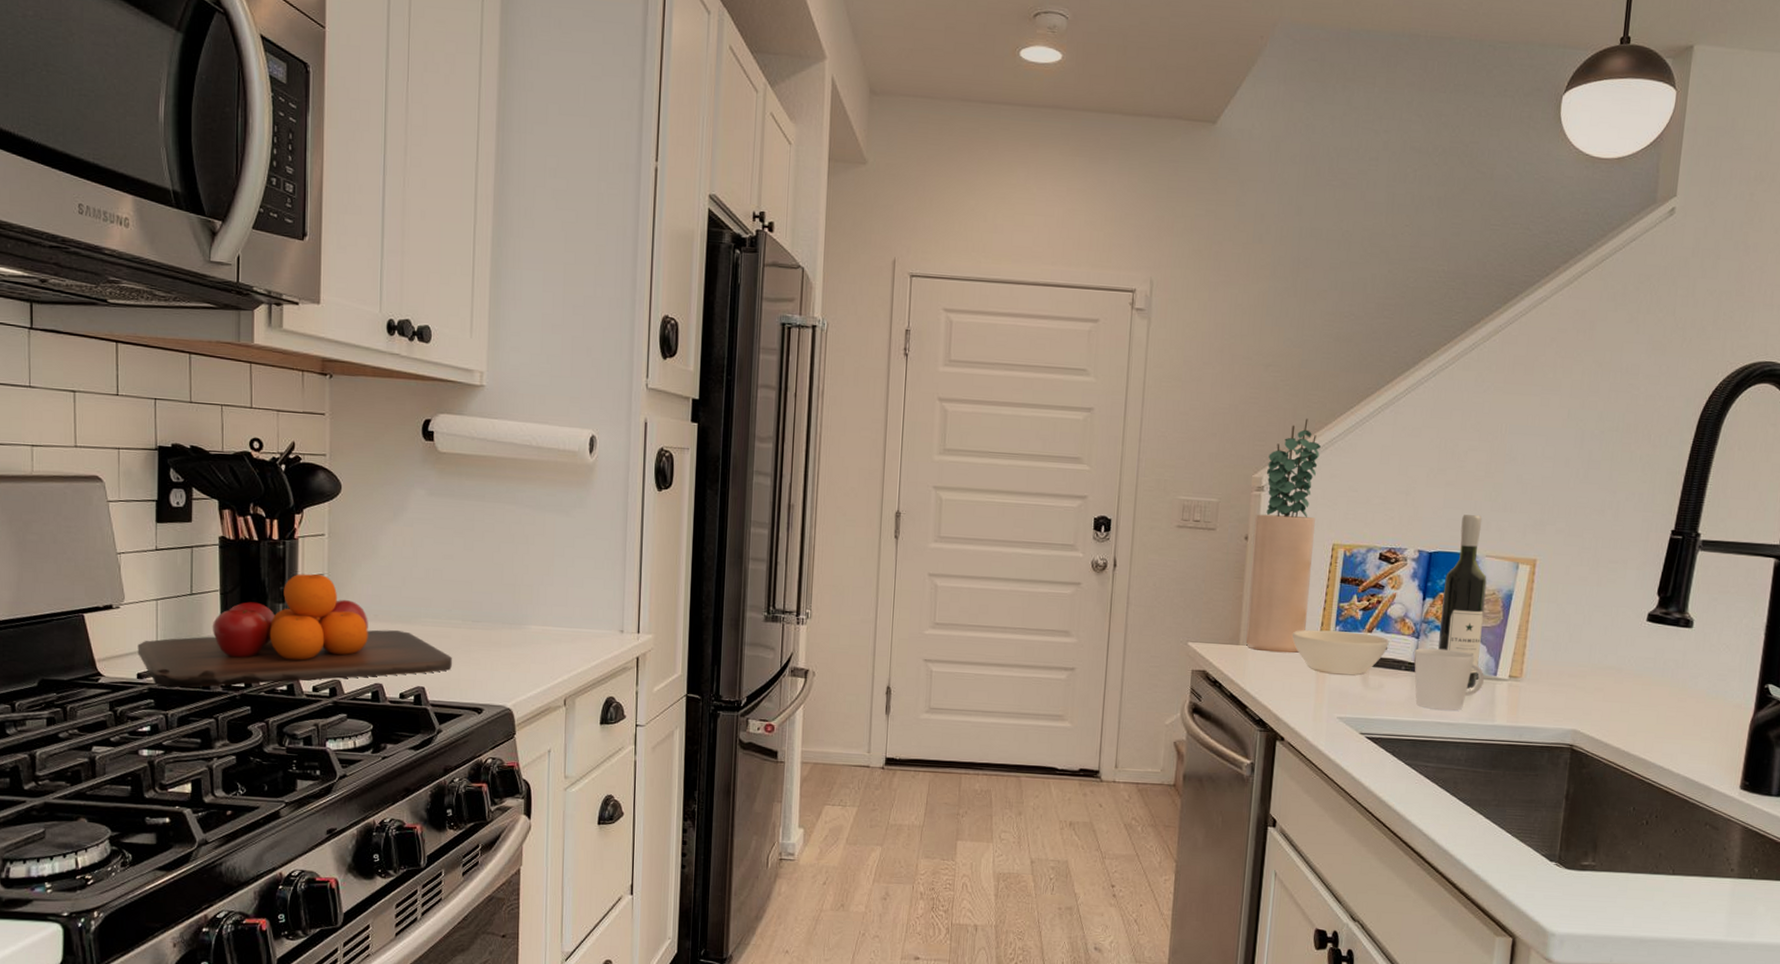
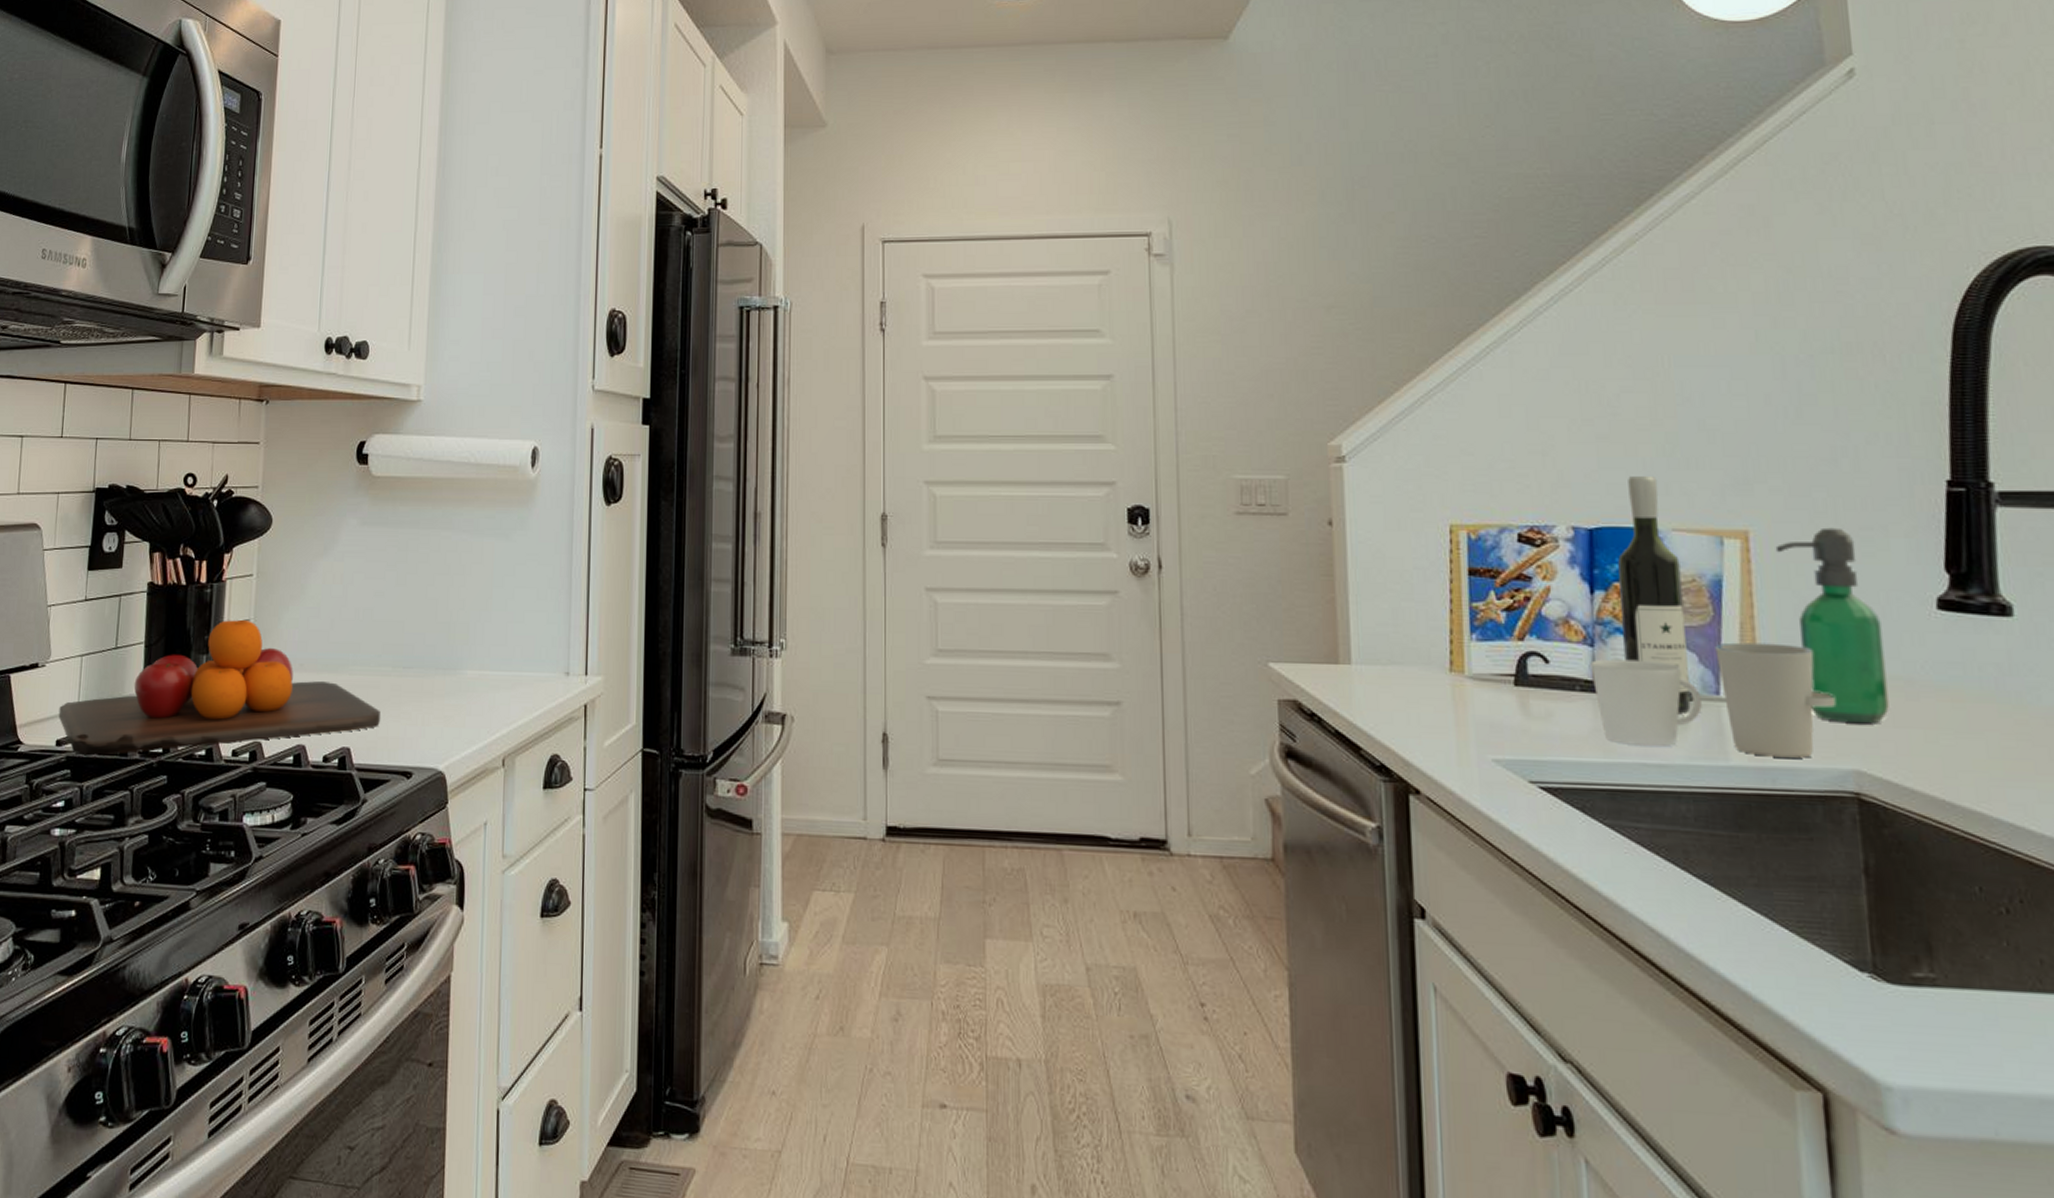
vase: present [1245,418,1321,654] -> none [1338,367,1430,673]
soup bowl: present [1292,629,1389,676] -> none [1412,640,1551,701]
cup: none [1499,639,1570,721] -> present [1715,642,1835,758]
soap dispenser: none [1552,559,1611,698] -> present [1775,527,1889,723]

